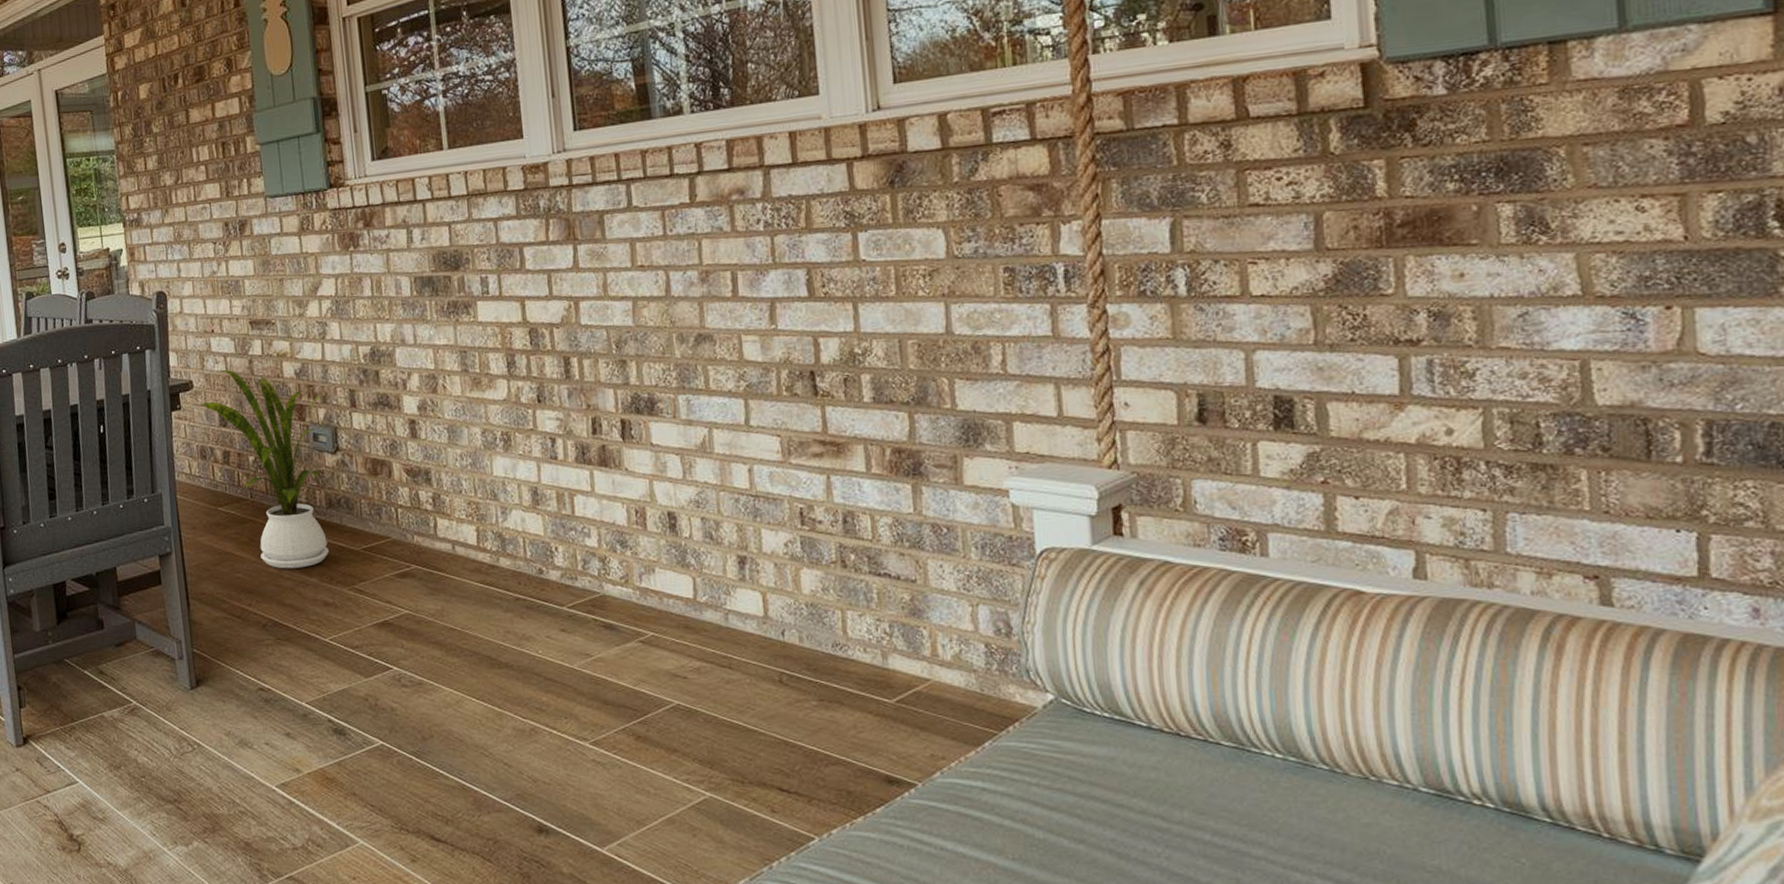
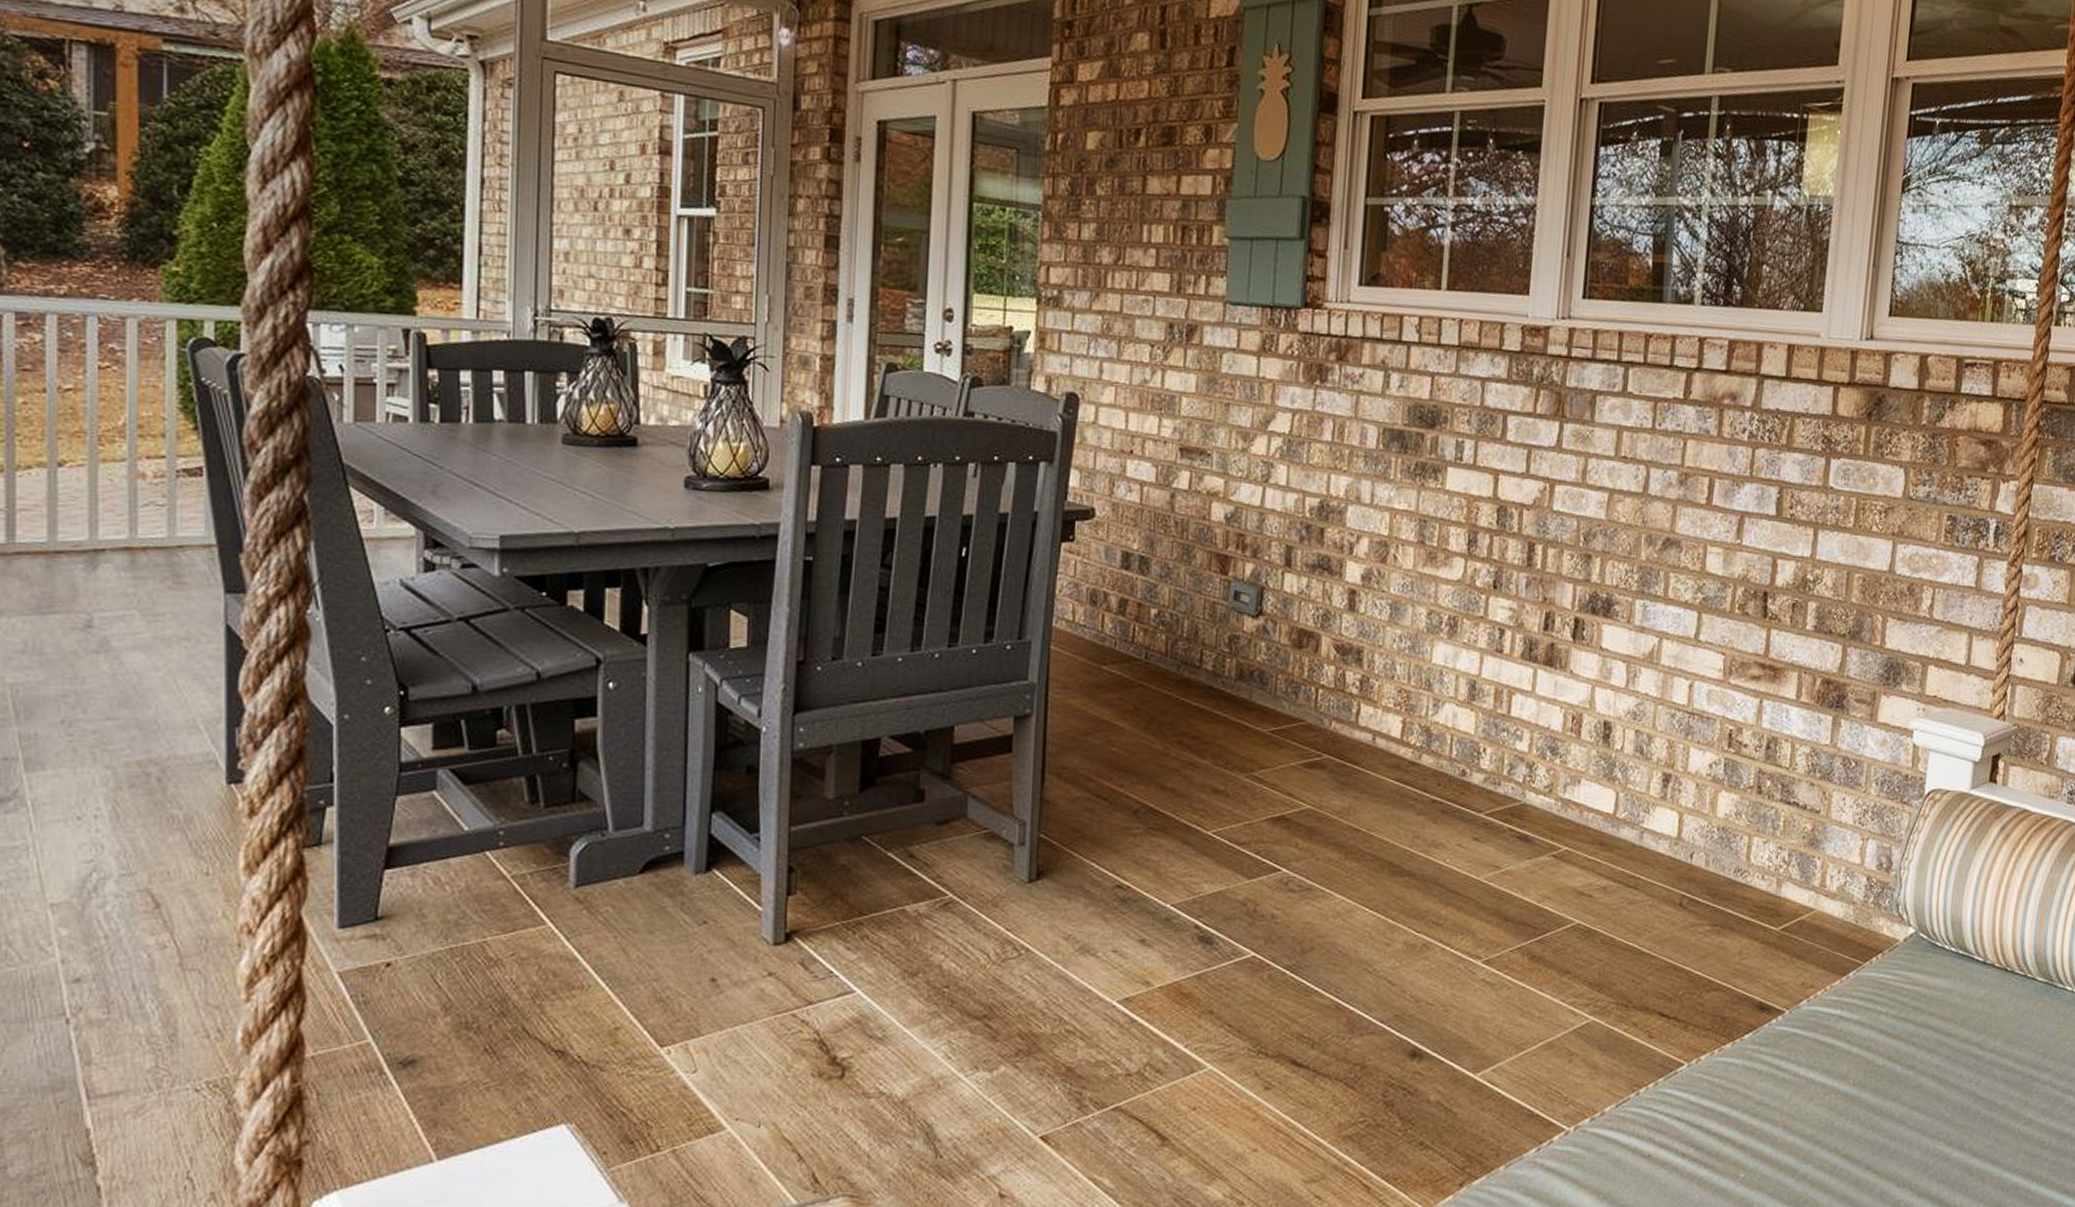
house plant: present [201,369,330,569] -> none [1101,499,1256,747]

